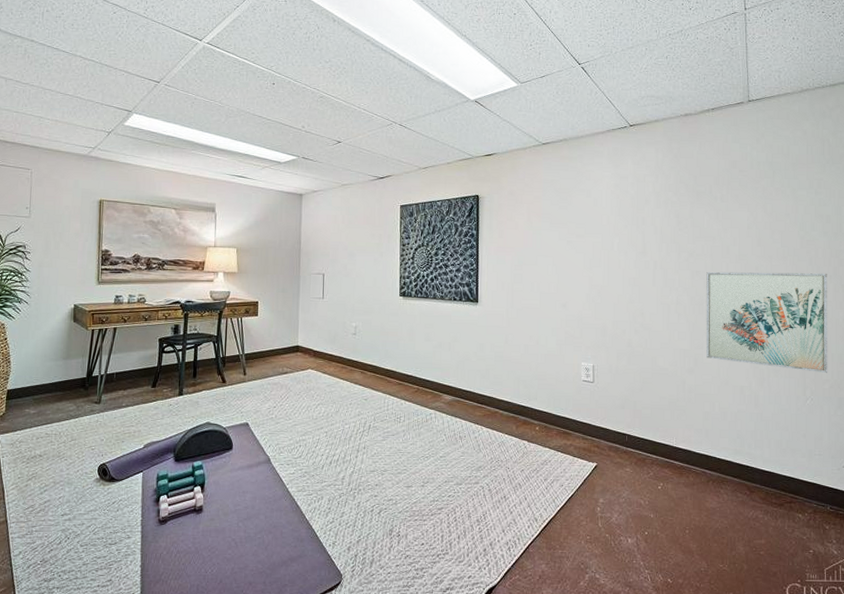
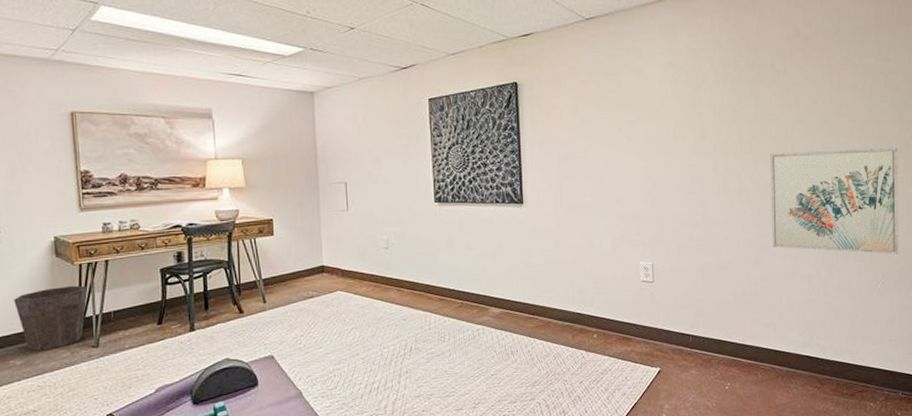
waste bin: none [35,348,96,403] -> present [14,285,87,351]

